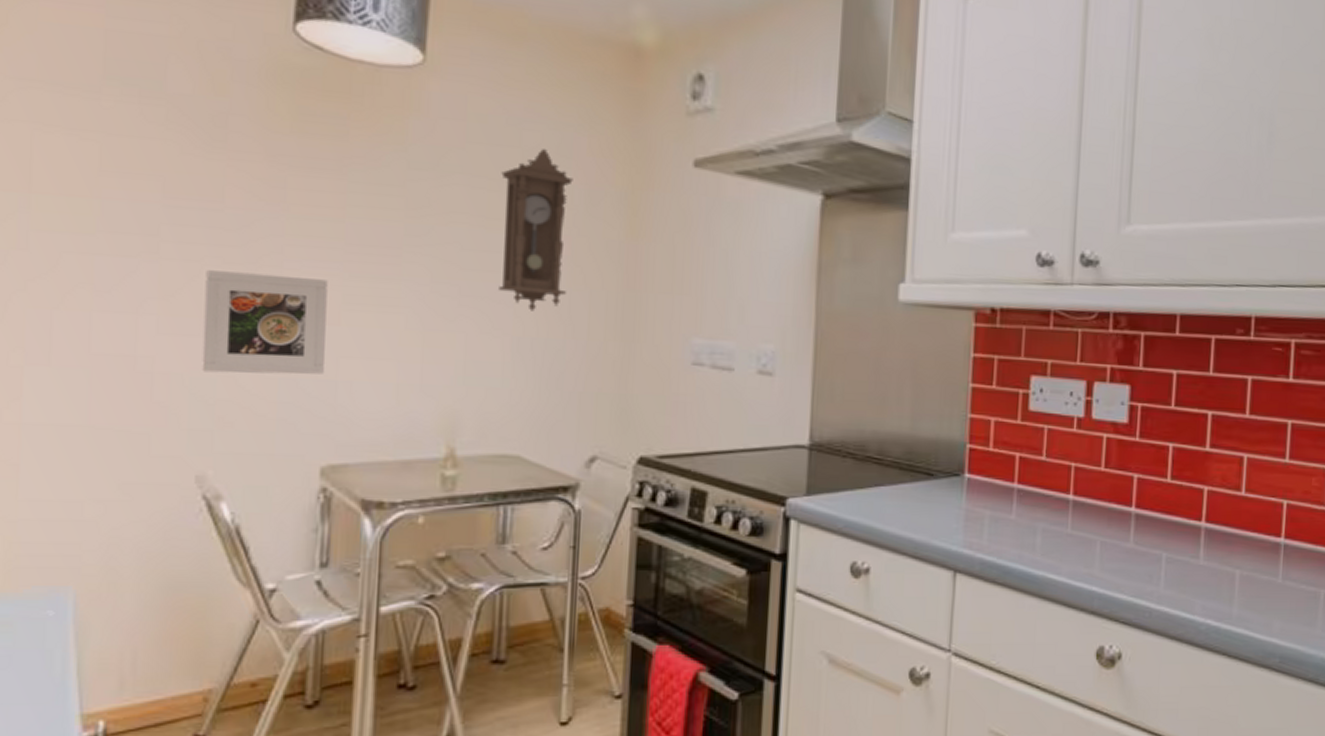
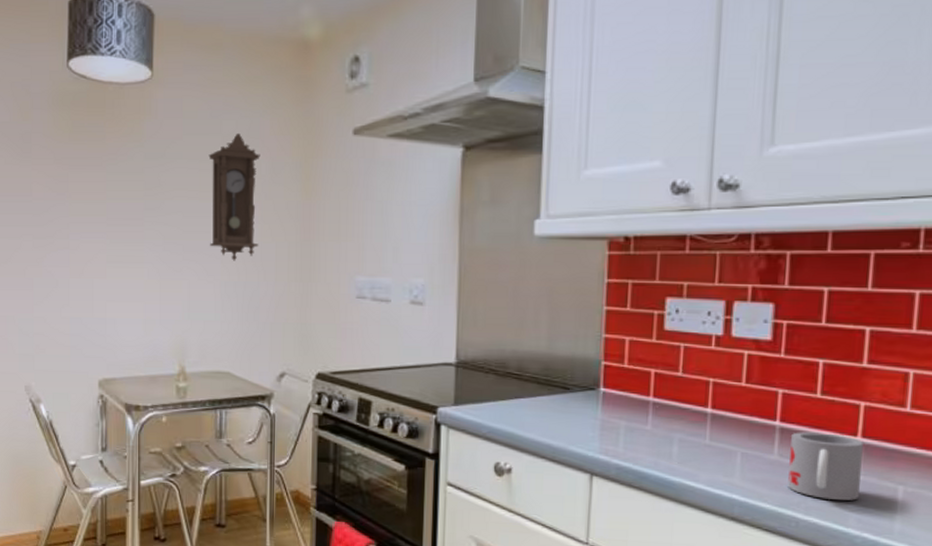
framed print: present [202,270,328,375] -> none [24,244,99,315]
mug: none [1142,518,1207,587] -> present [788,432,863,501]

